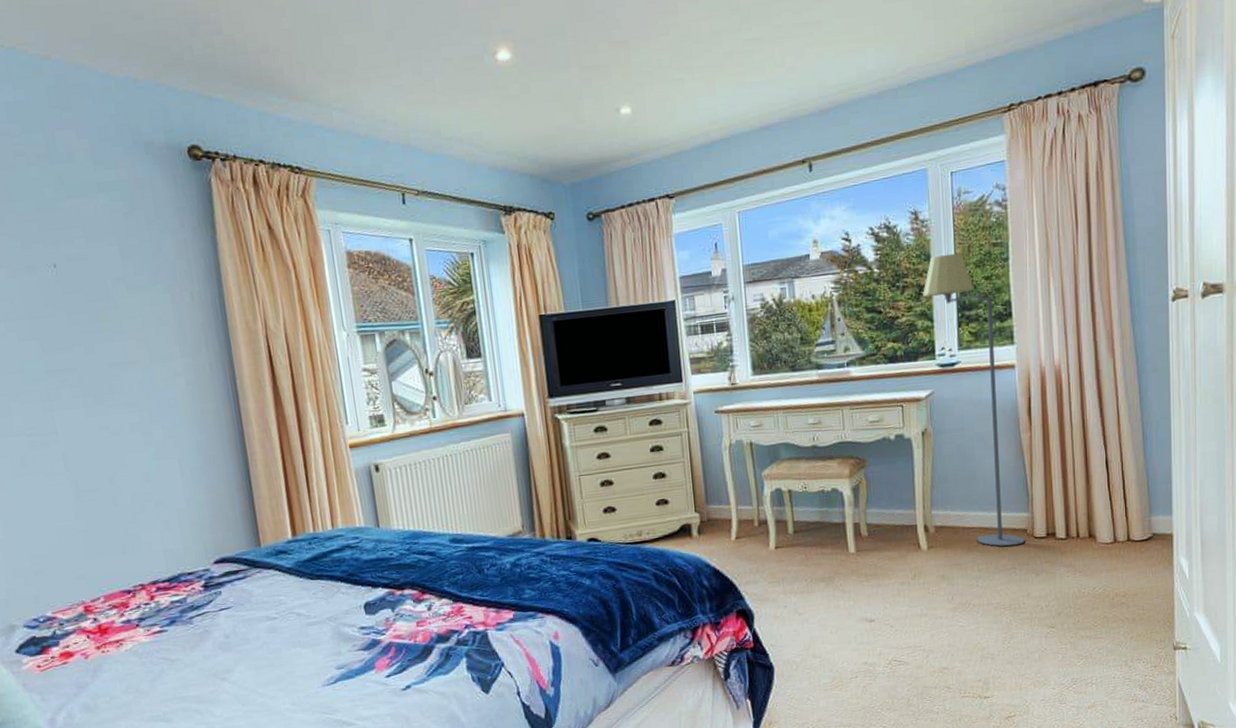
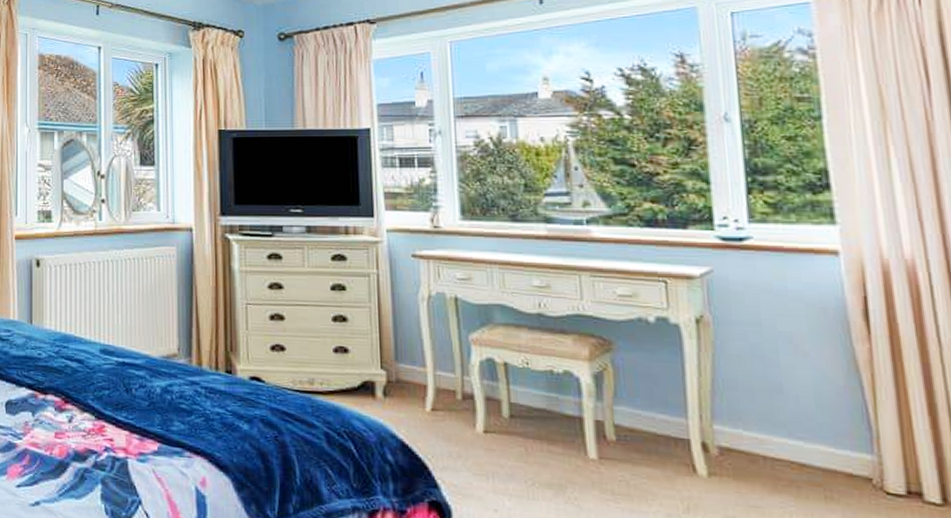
floor lamp: present [923,253,1025,547] -> none [694,105,869,499]

